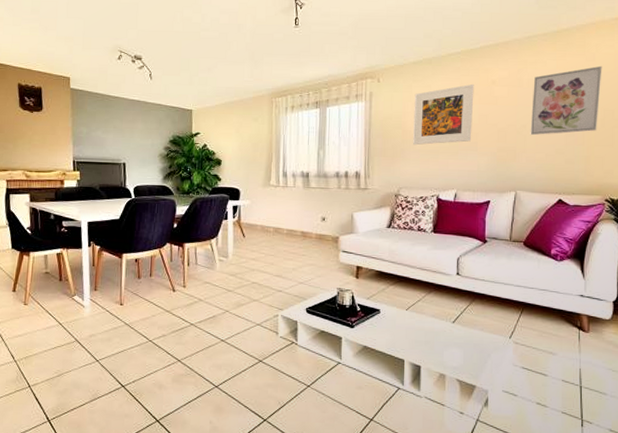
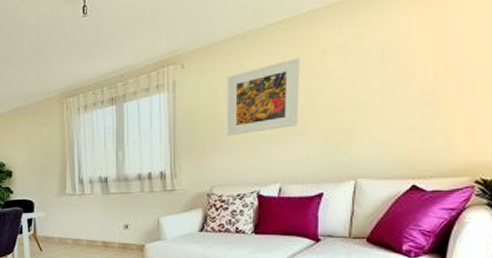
wall art: present [530,65,602,136] -> none [373,15,471,112]

